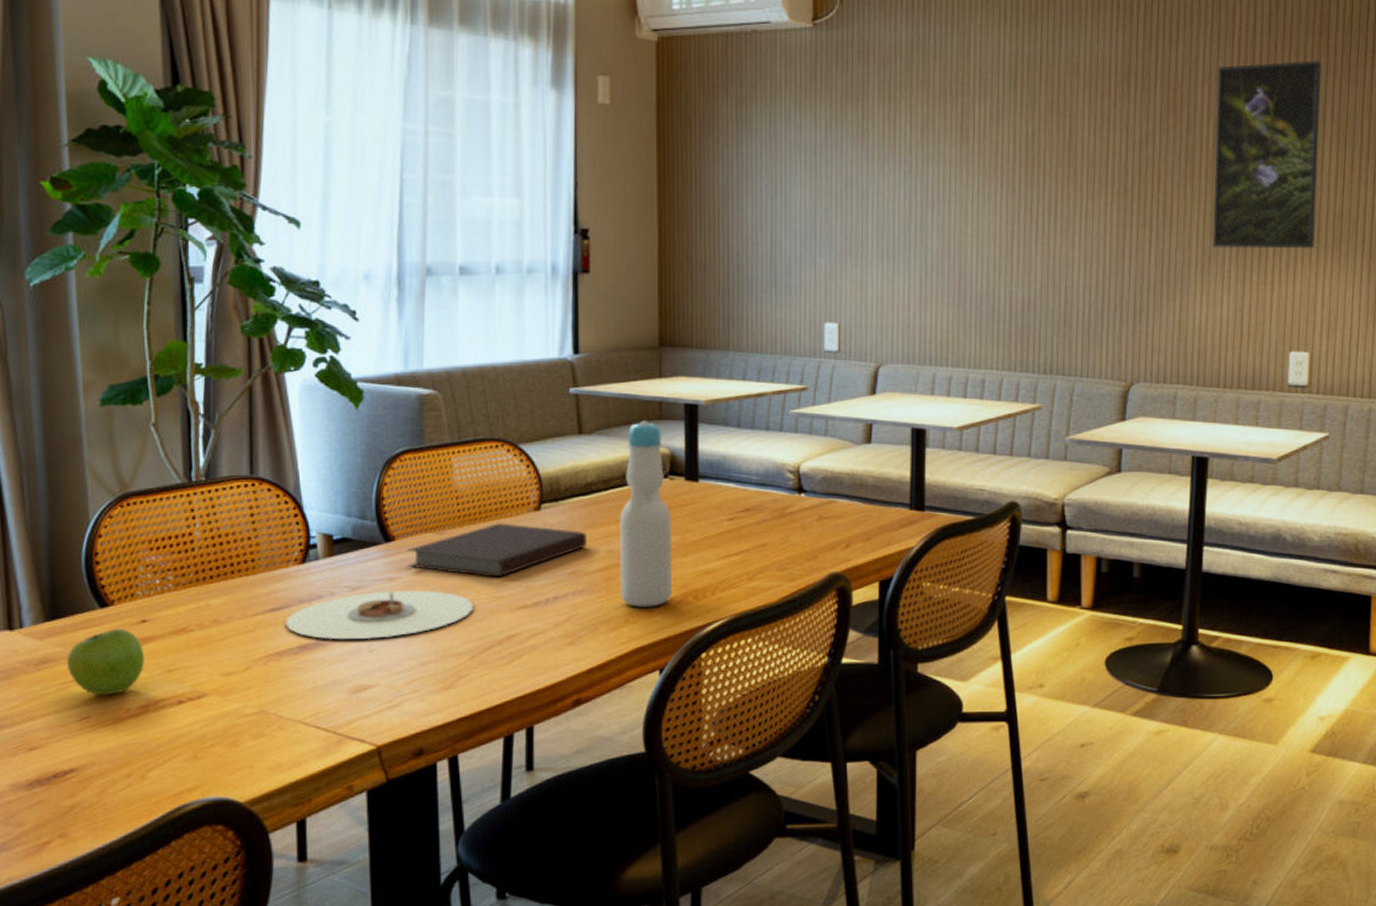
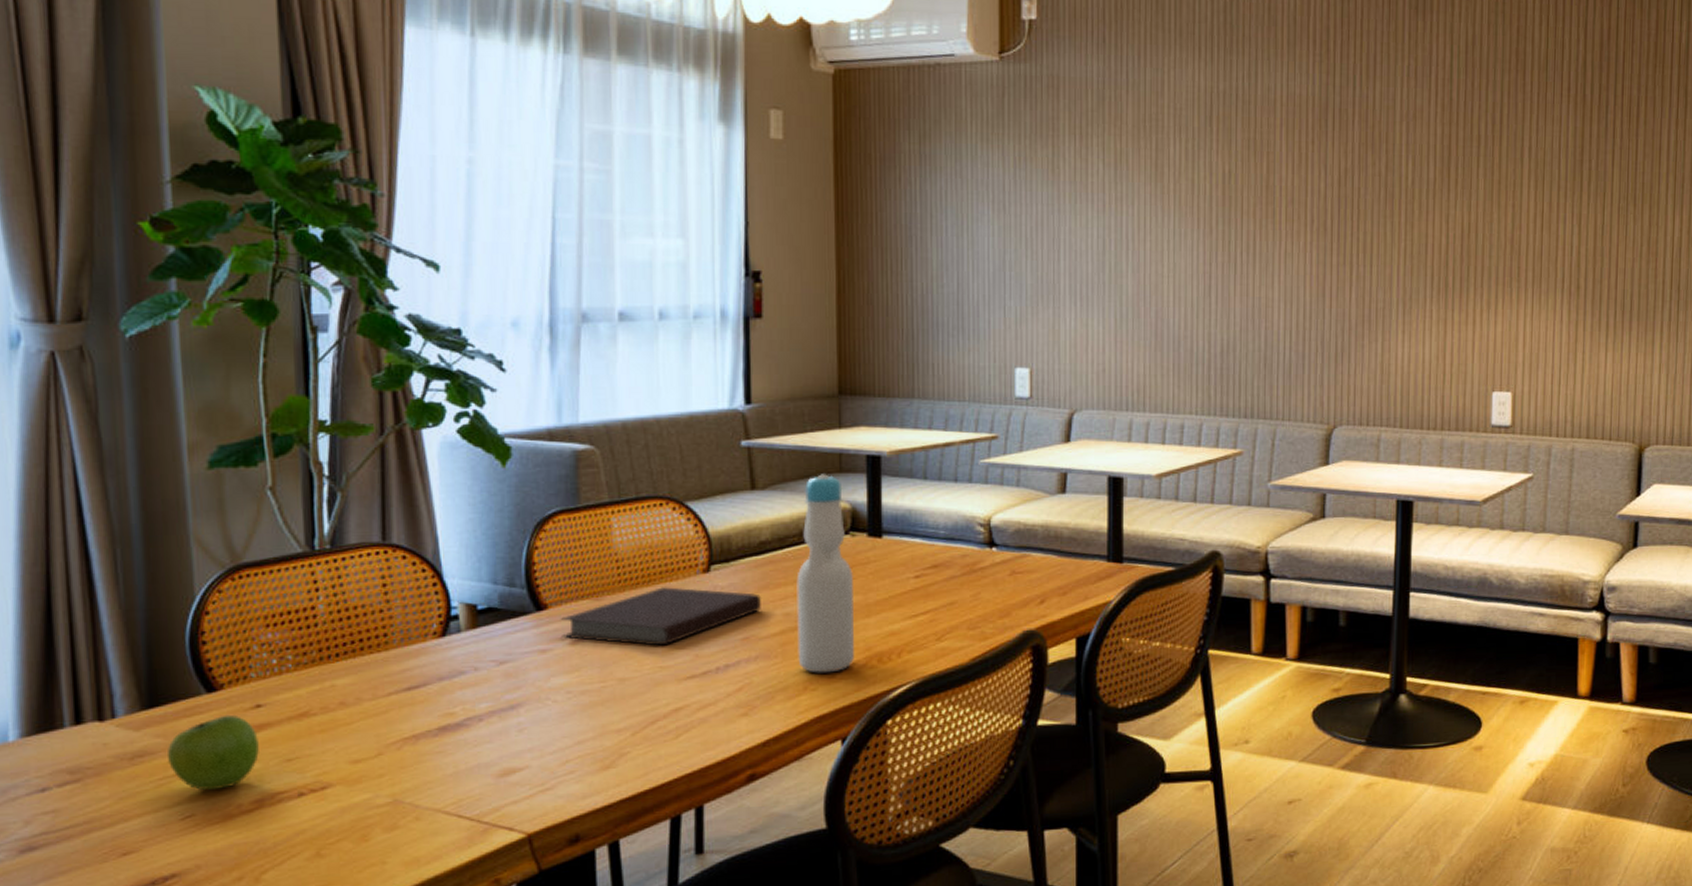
plate: present [285,590,474,639] -> none [422,661,636,719]
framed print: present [1212,60,1323,249] -> none [1412,98,1519,288]

